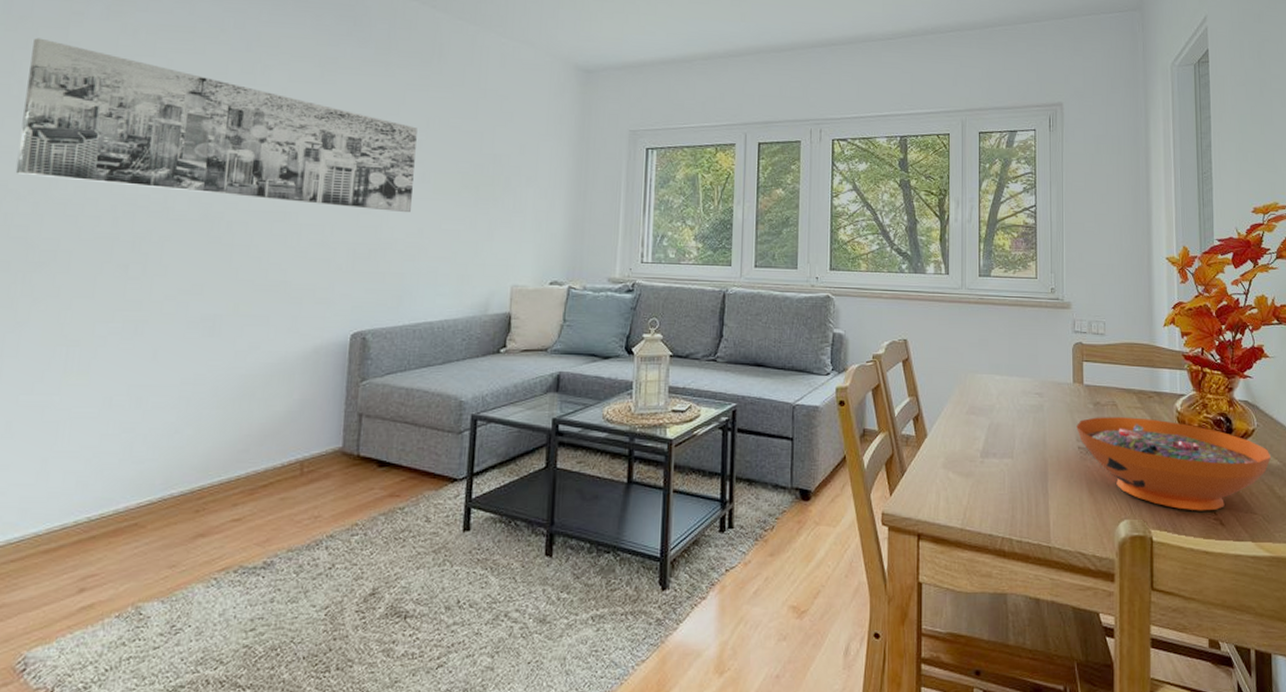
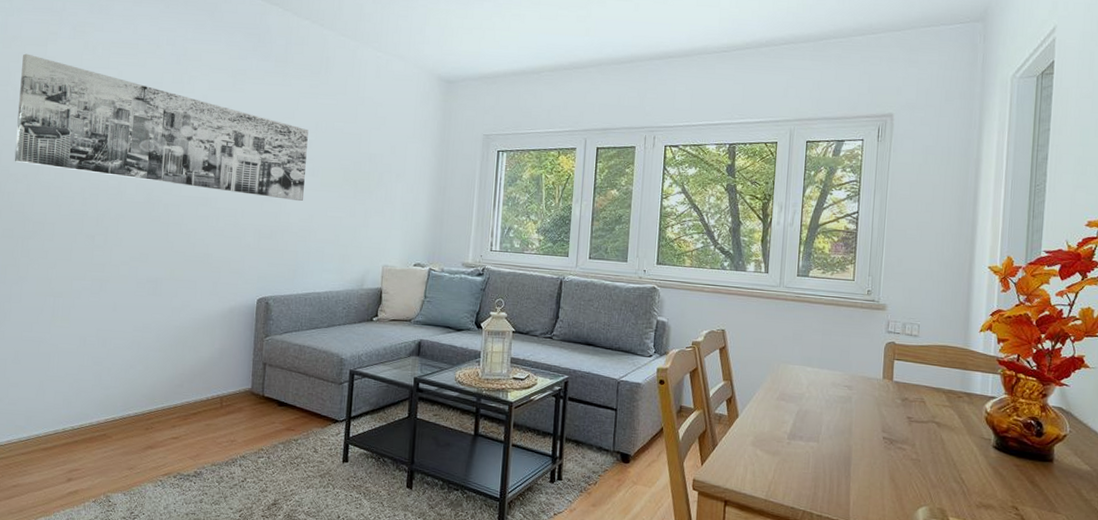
decorative bowl: present [1077,417,1271,511] -> none [883,411,1081,506]

